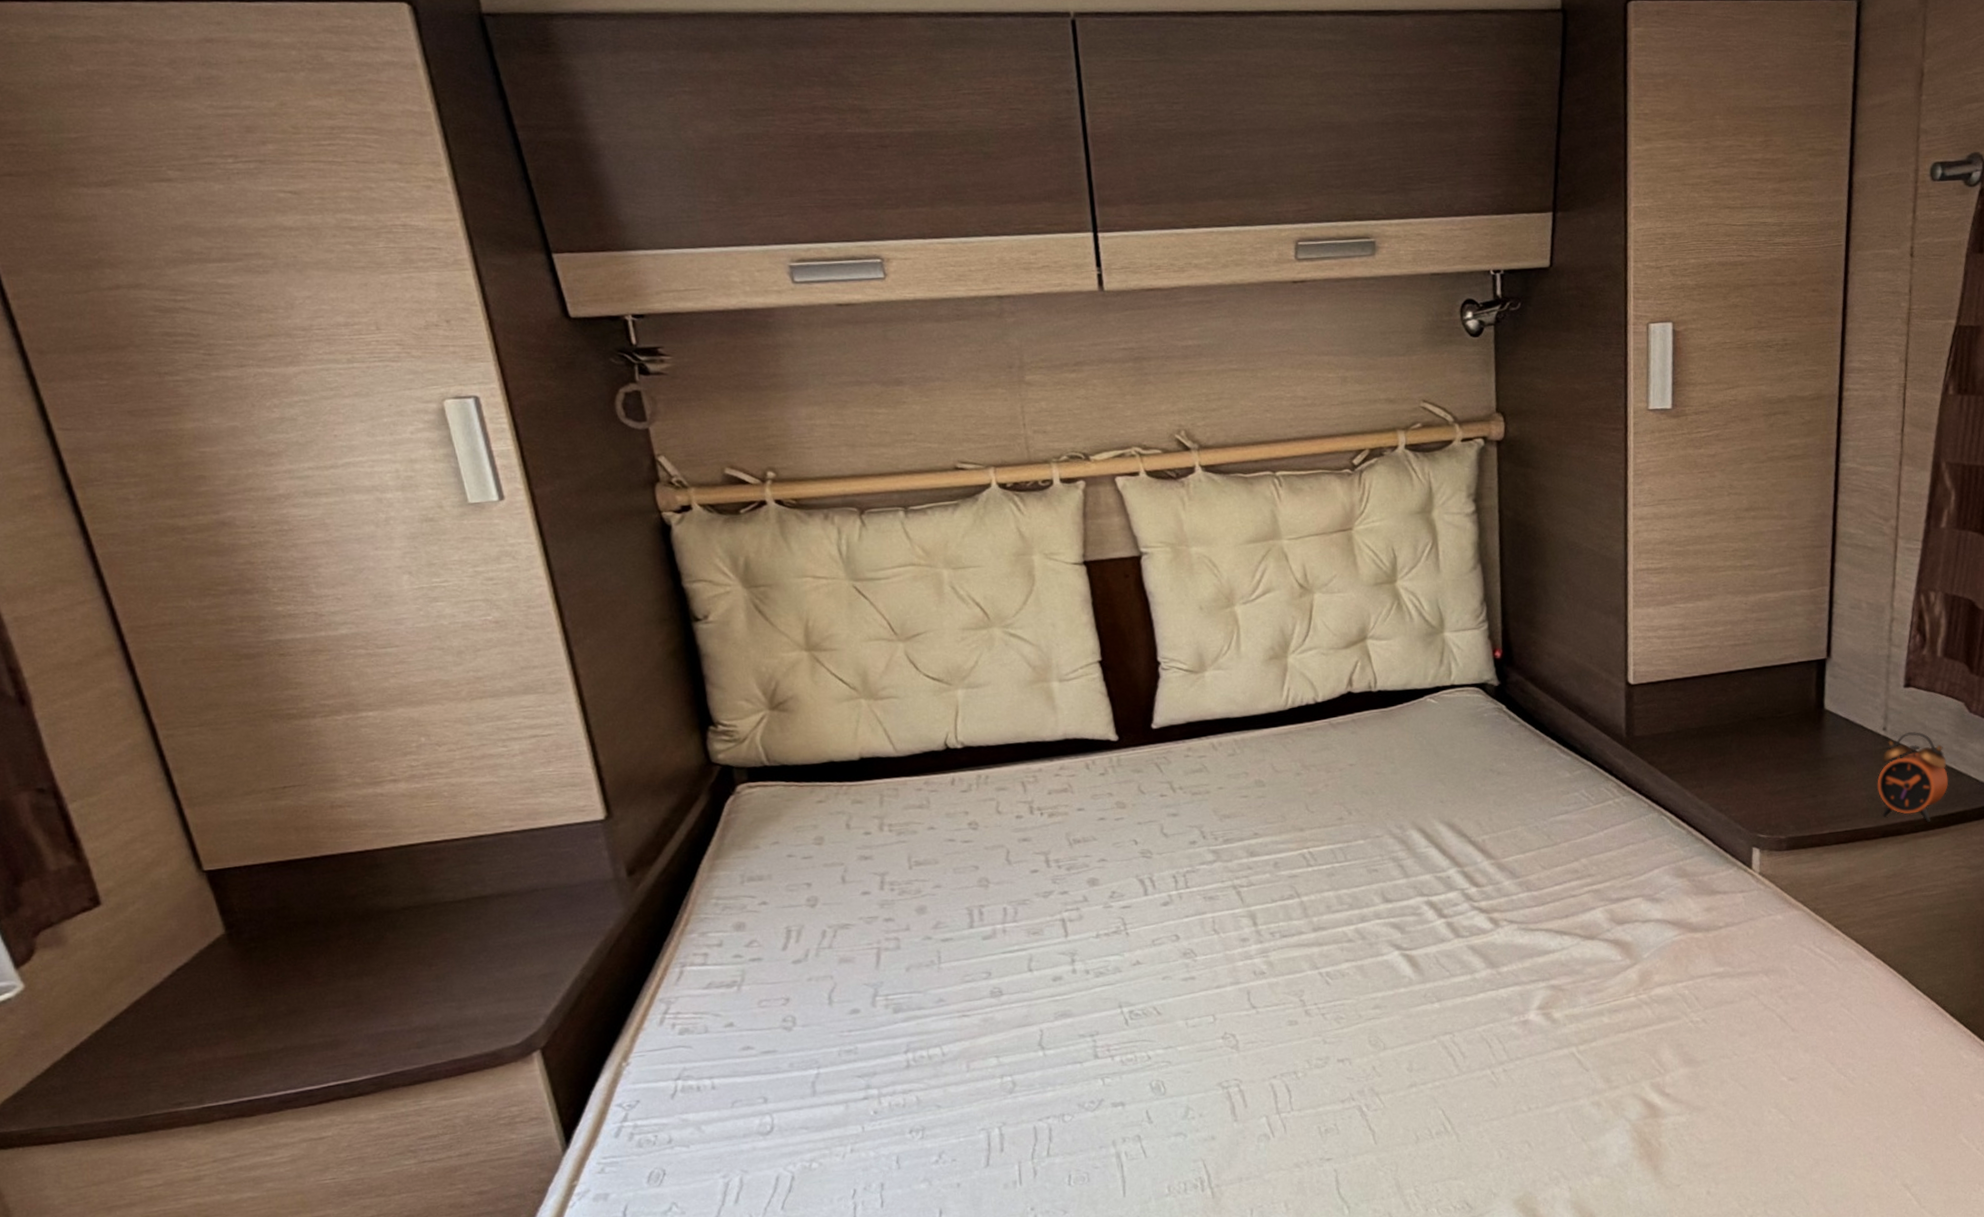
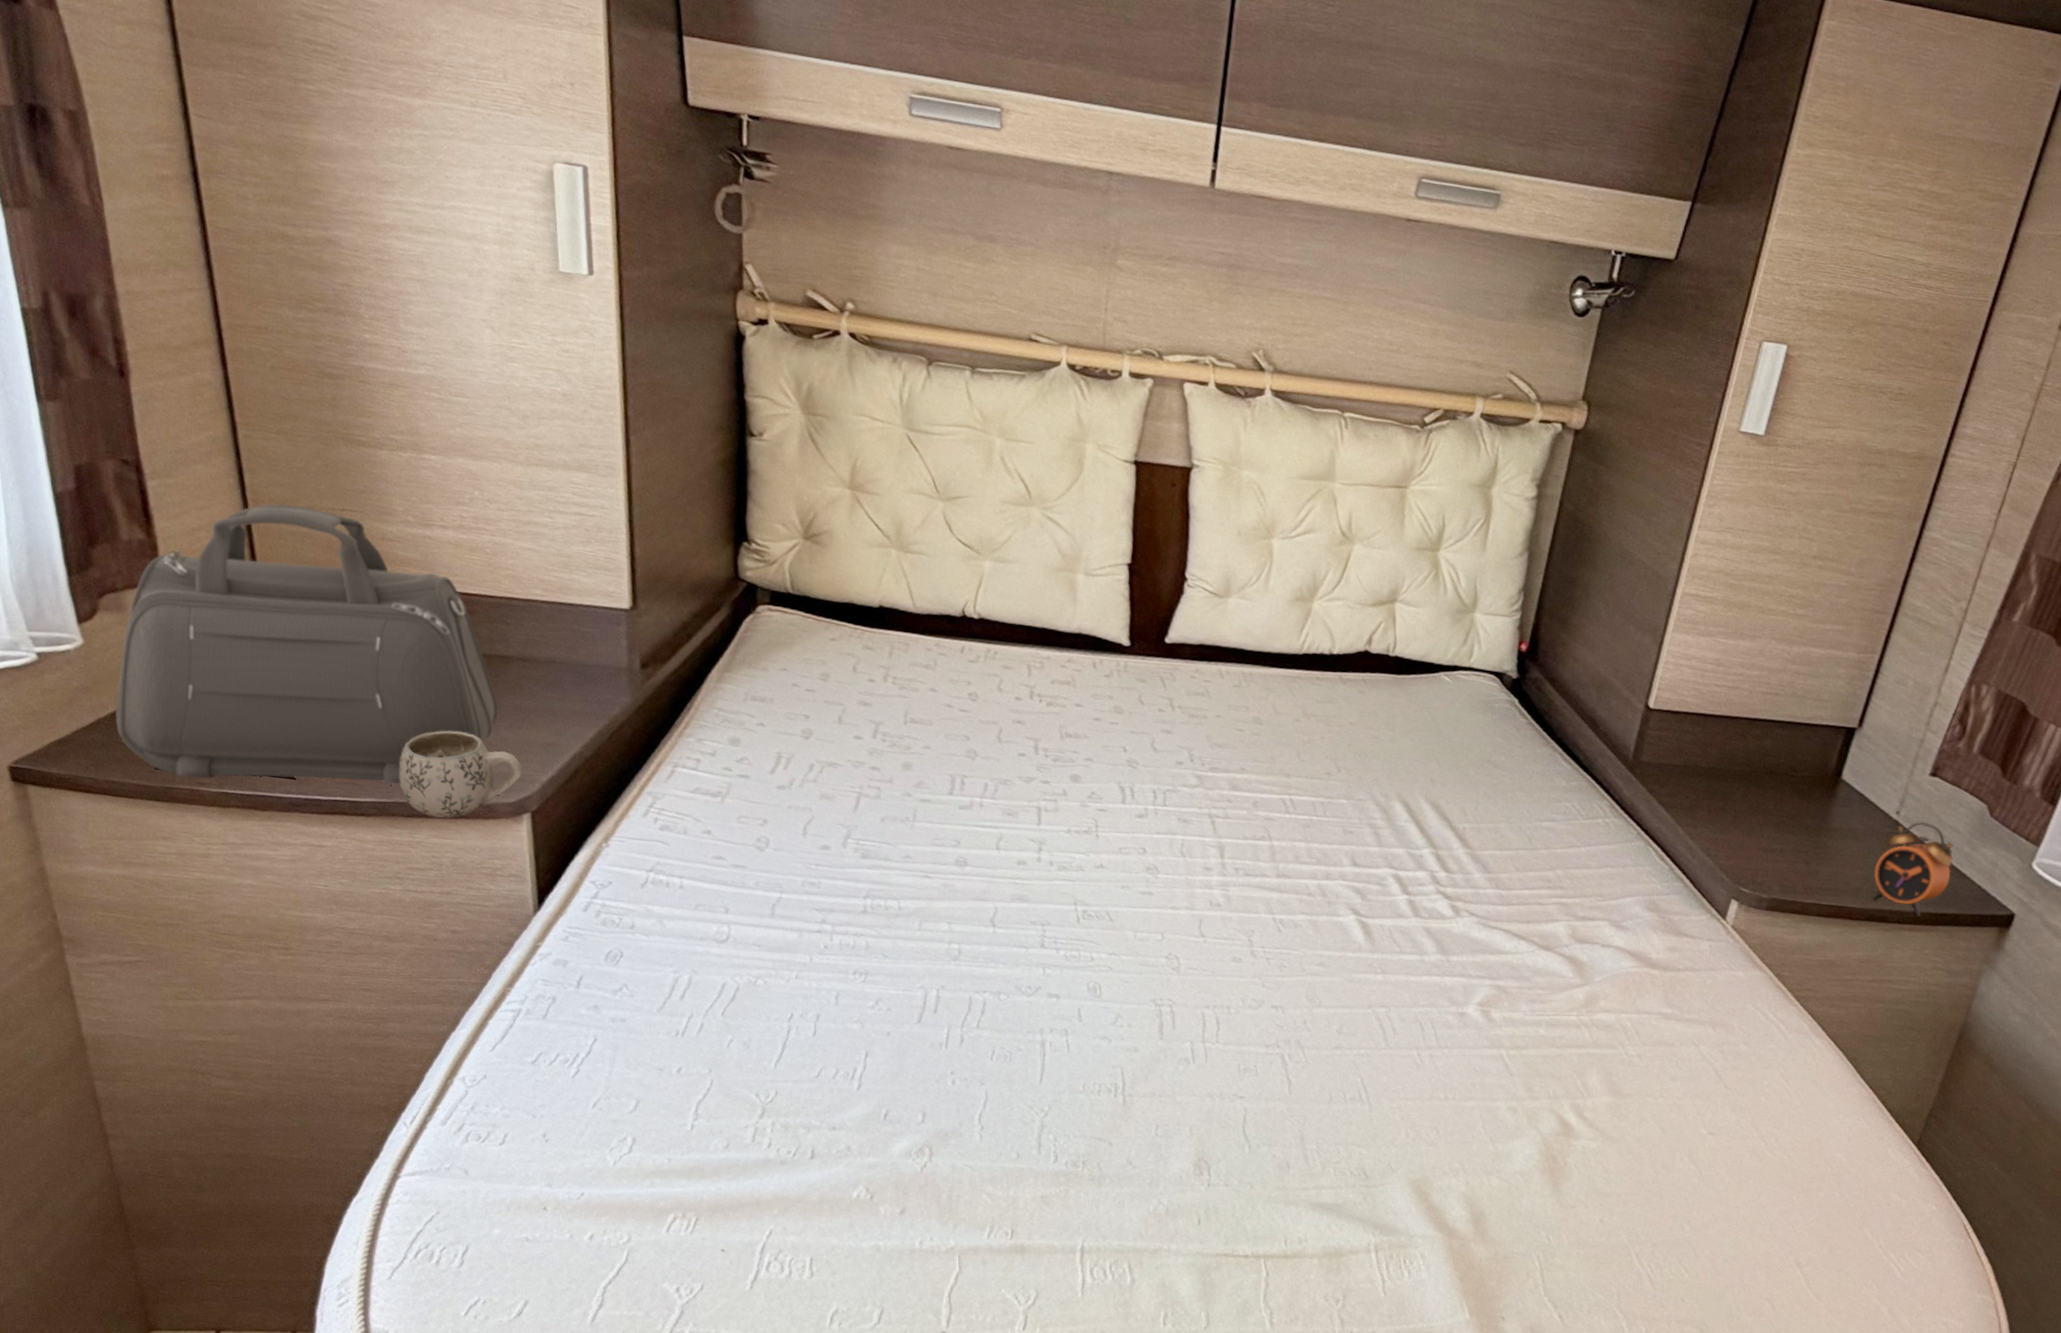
handbag: none [67,792,487,1103] -> present [115,503,499,785]
mug: none [390,983,522,1080] -> present [398,730,521,819]

